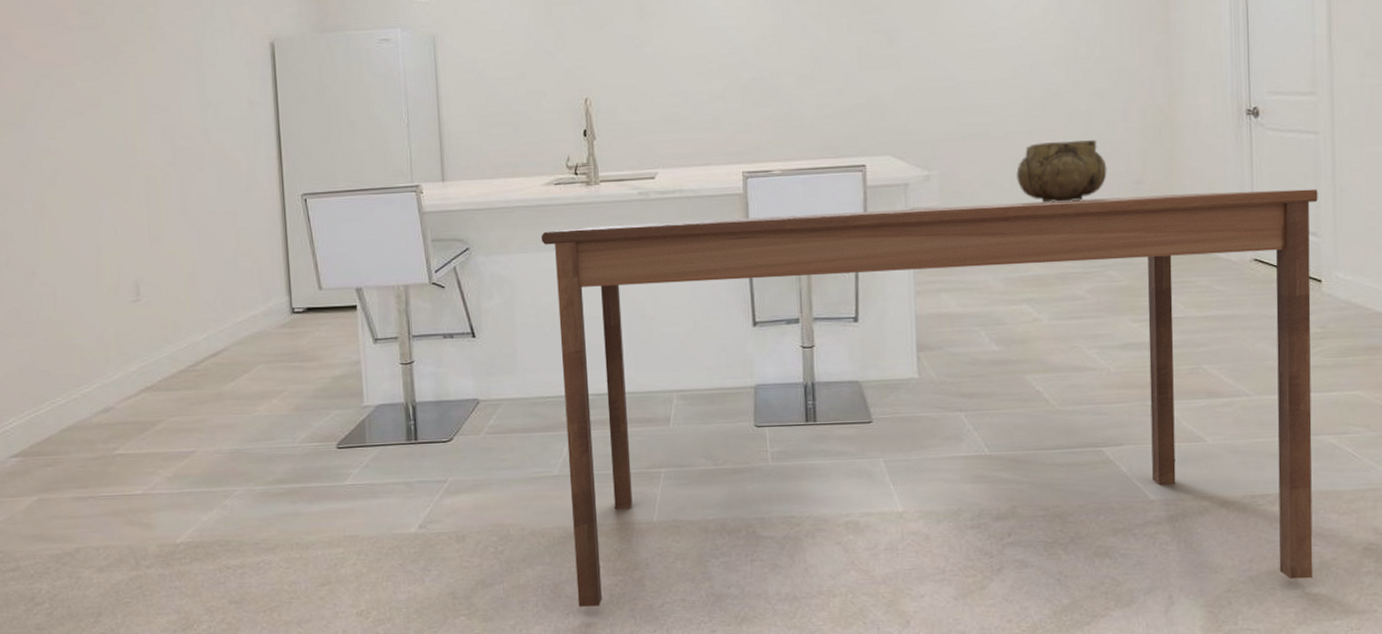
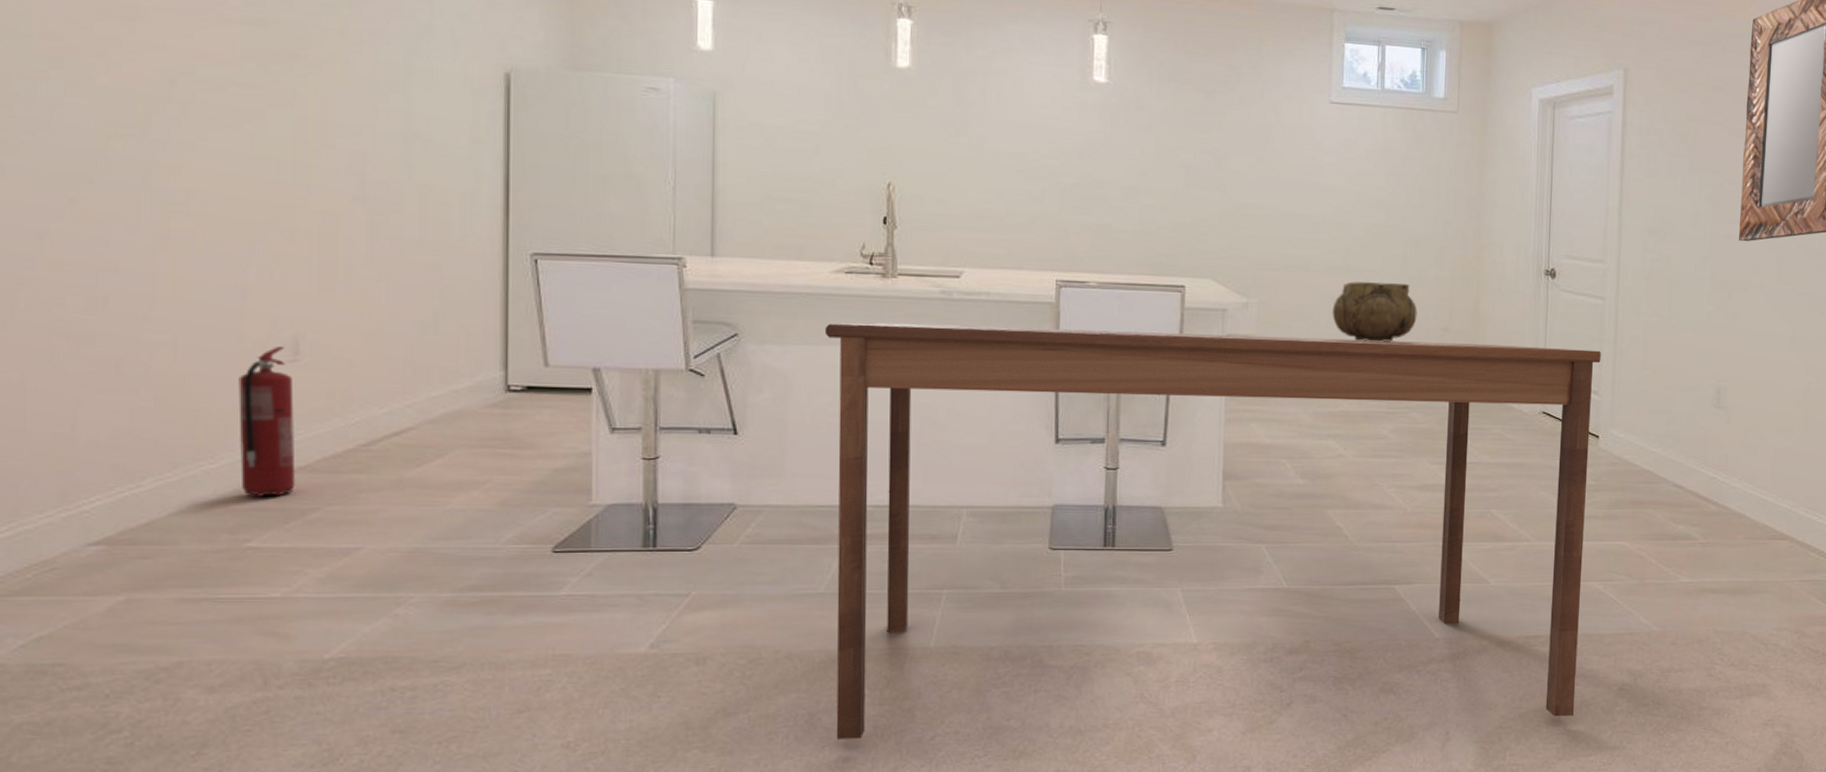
fire extinguisher: none [100,290,146,413] -> present [238,346,296,497]

